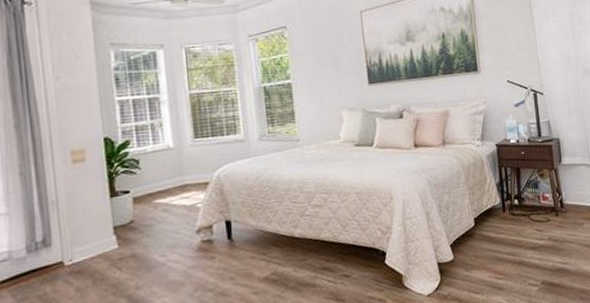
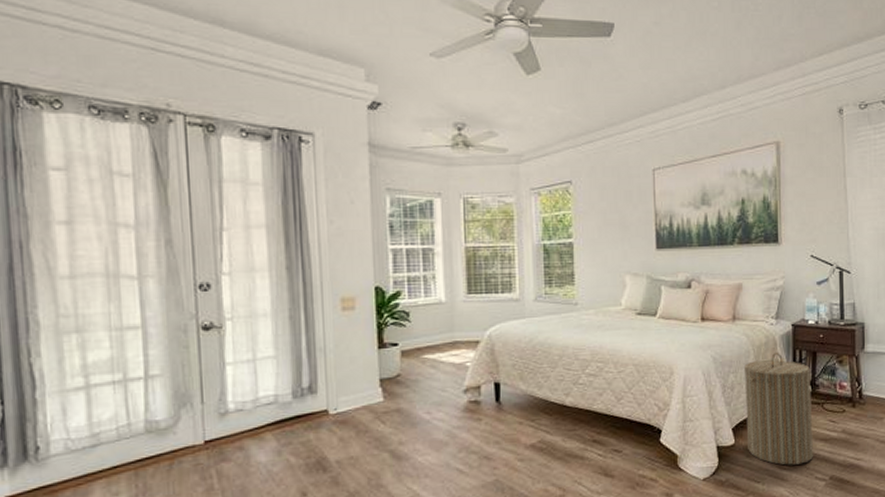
laundry hamper: none [457,170,525,275] -> present [744,352,813,466]

